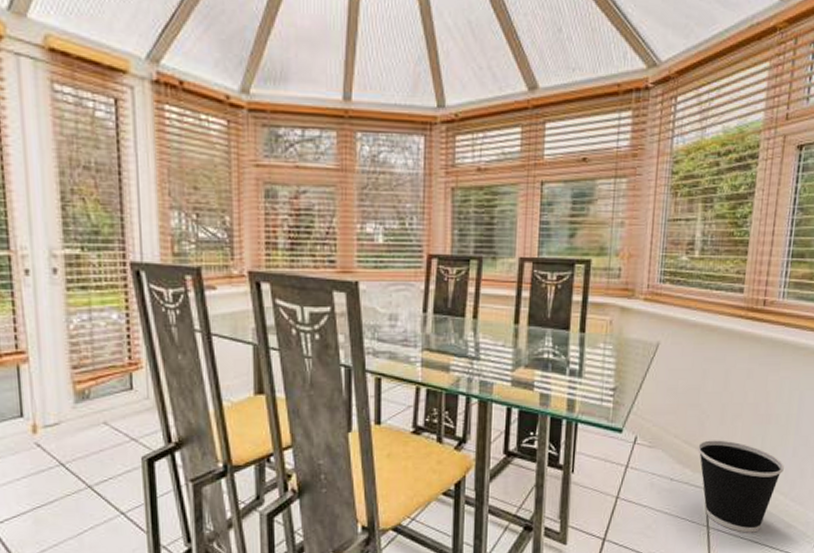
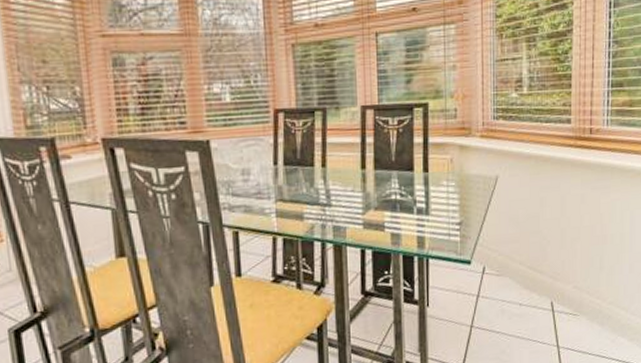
wastebasket: present [698,440,784,533] -> none [542,263,622,349]

